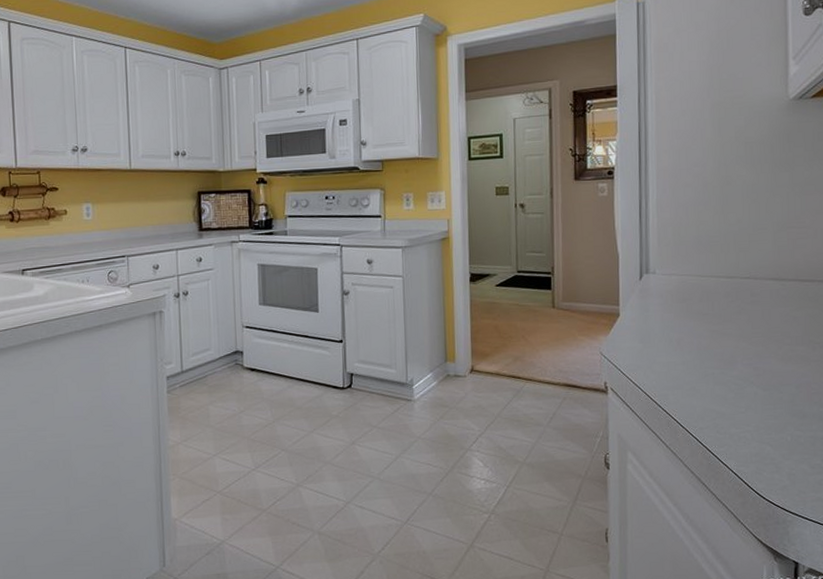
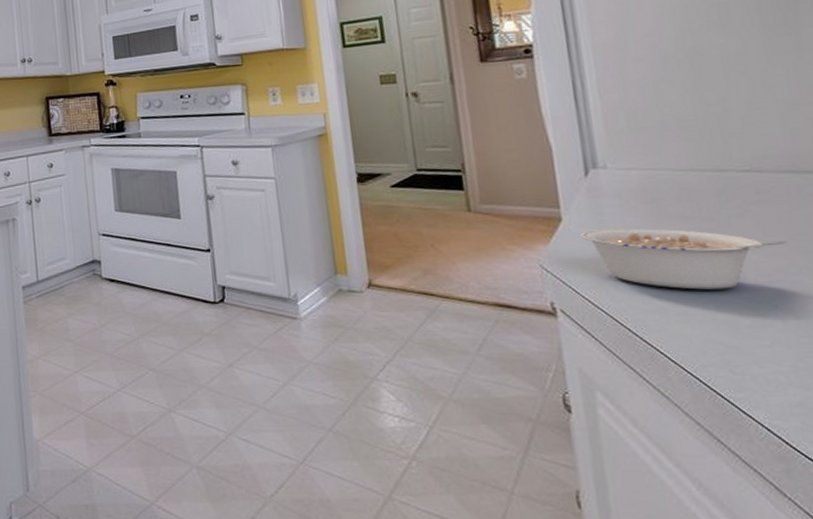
legume: none [631,322,765,370] -> present [579,228,787,290]

